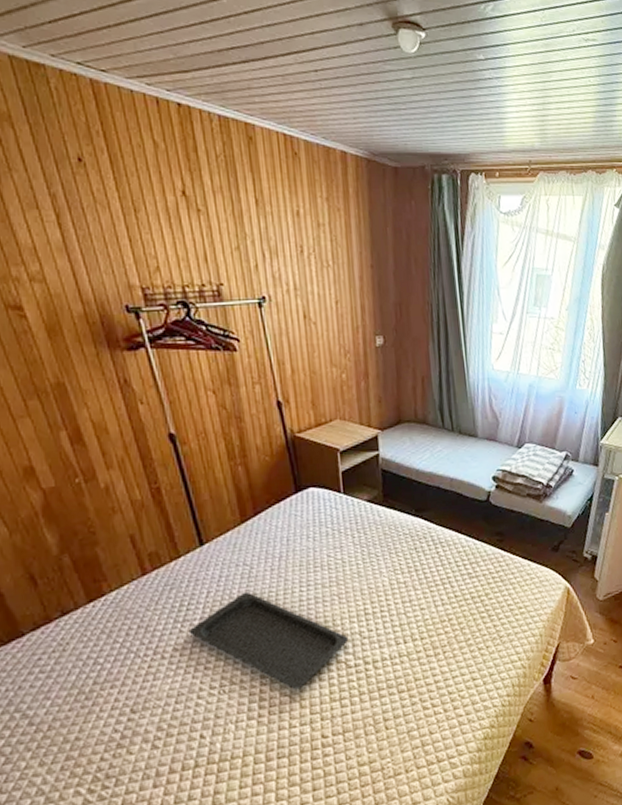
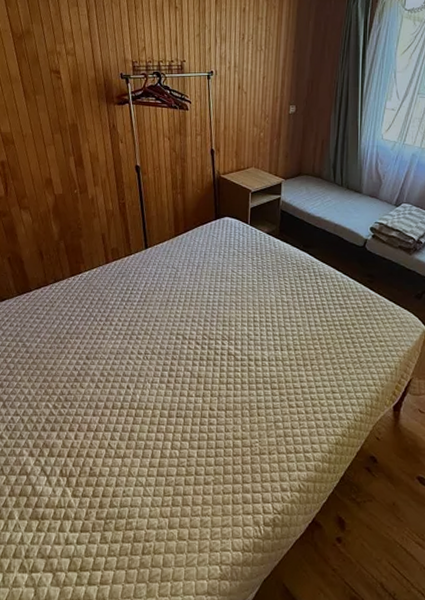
serving tray: present [190,592,349,690] -> none [130,288,239,369]

